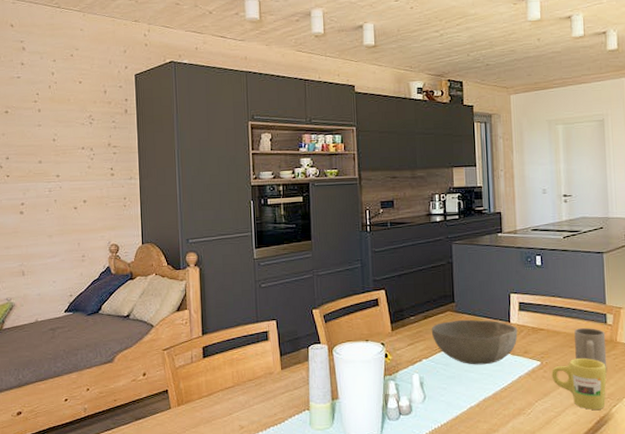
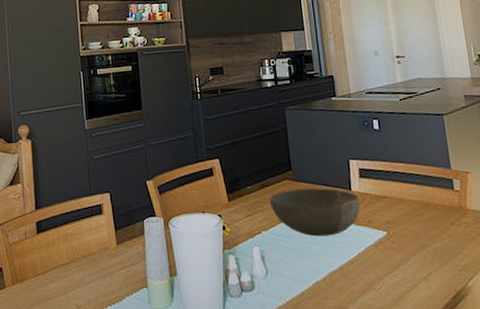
mug: present [551,358,607,410] -> none [399,227,461,284]
mug: present [574,328,607,368] -> none [420,194,459,238]

